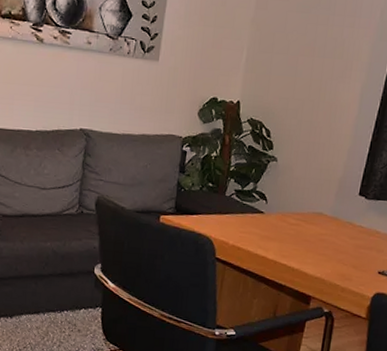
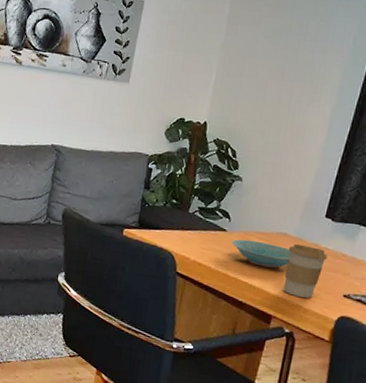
bowl: none [269,220,327,249] -> present [231,239,291,268]
coffee cup: none [321,223,362,277] -> present [283,243,328,298]

